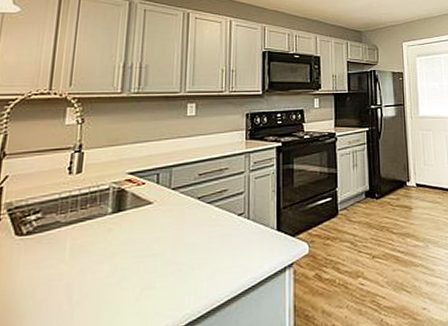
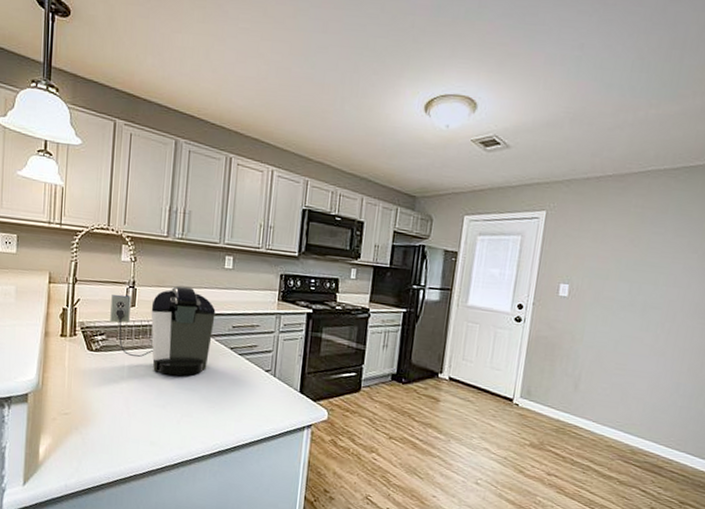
coffee maker: none [48,140,179,244] -> present [110,285,216,376]

